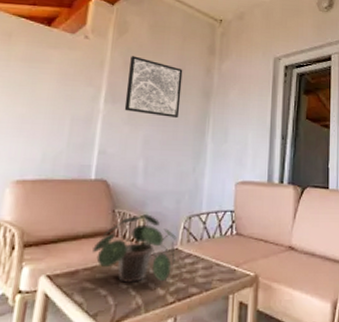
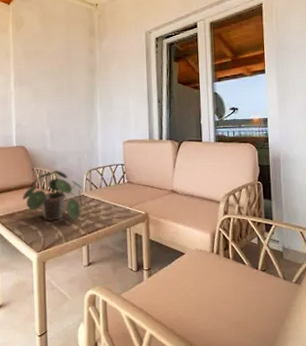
wall art: present [124,56,183,119] -> none [29,45,72,94]

